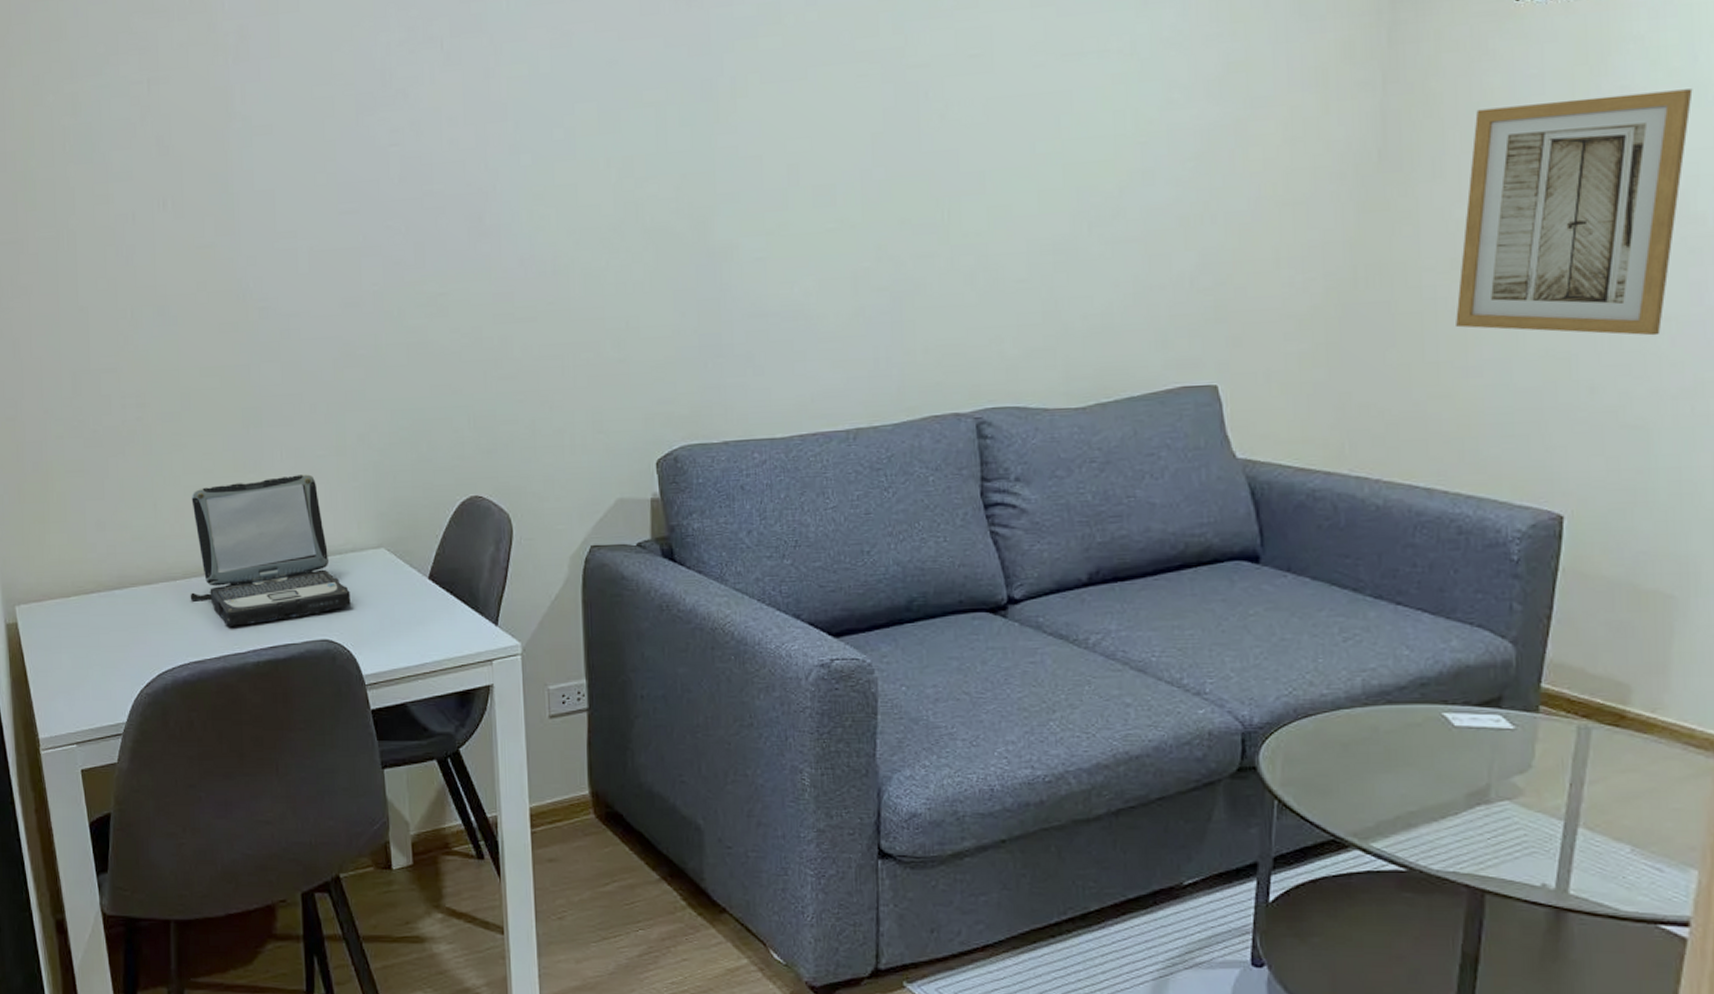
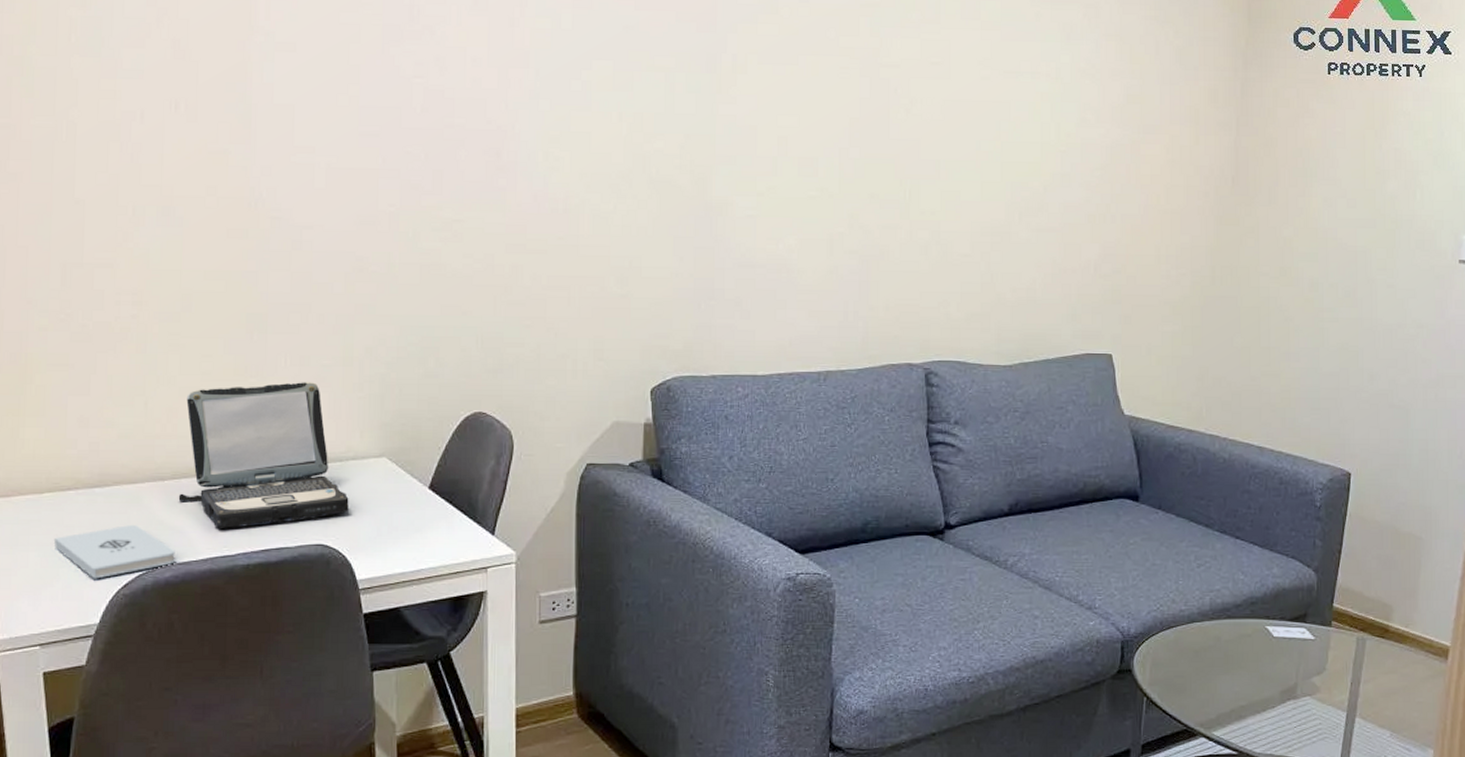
notepad: none [82,625,192,679] -> present [53,525,176,579]
wall art: present [1456,89,1693,336] -> none [1282,154,1440,339]

